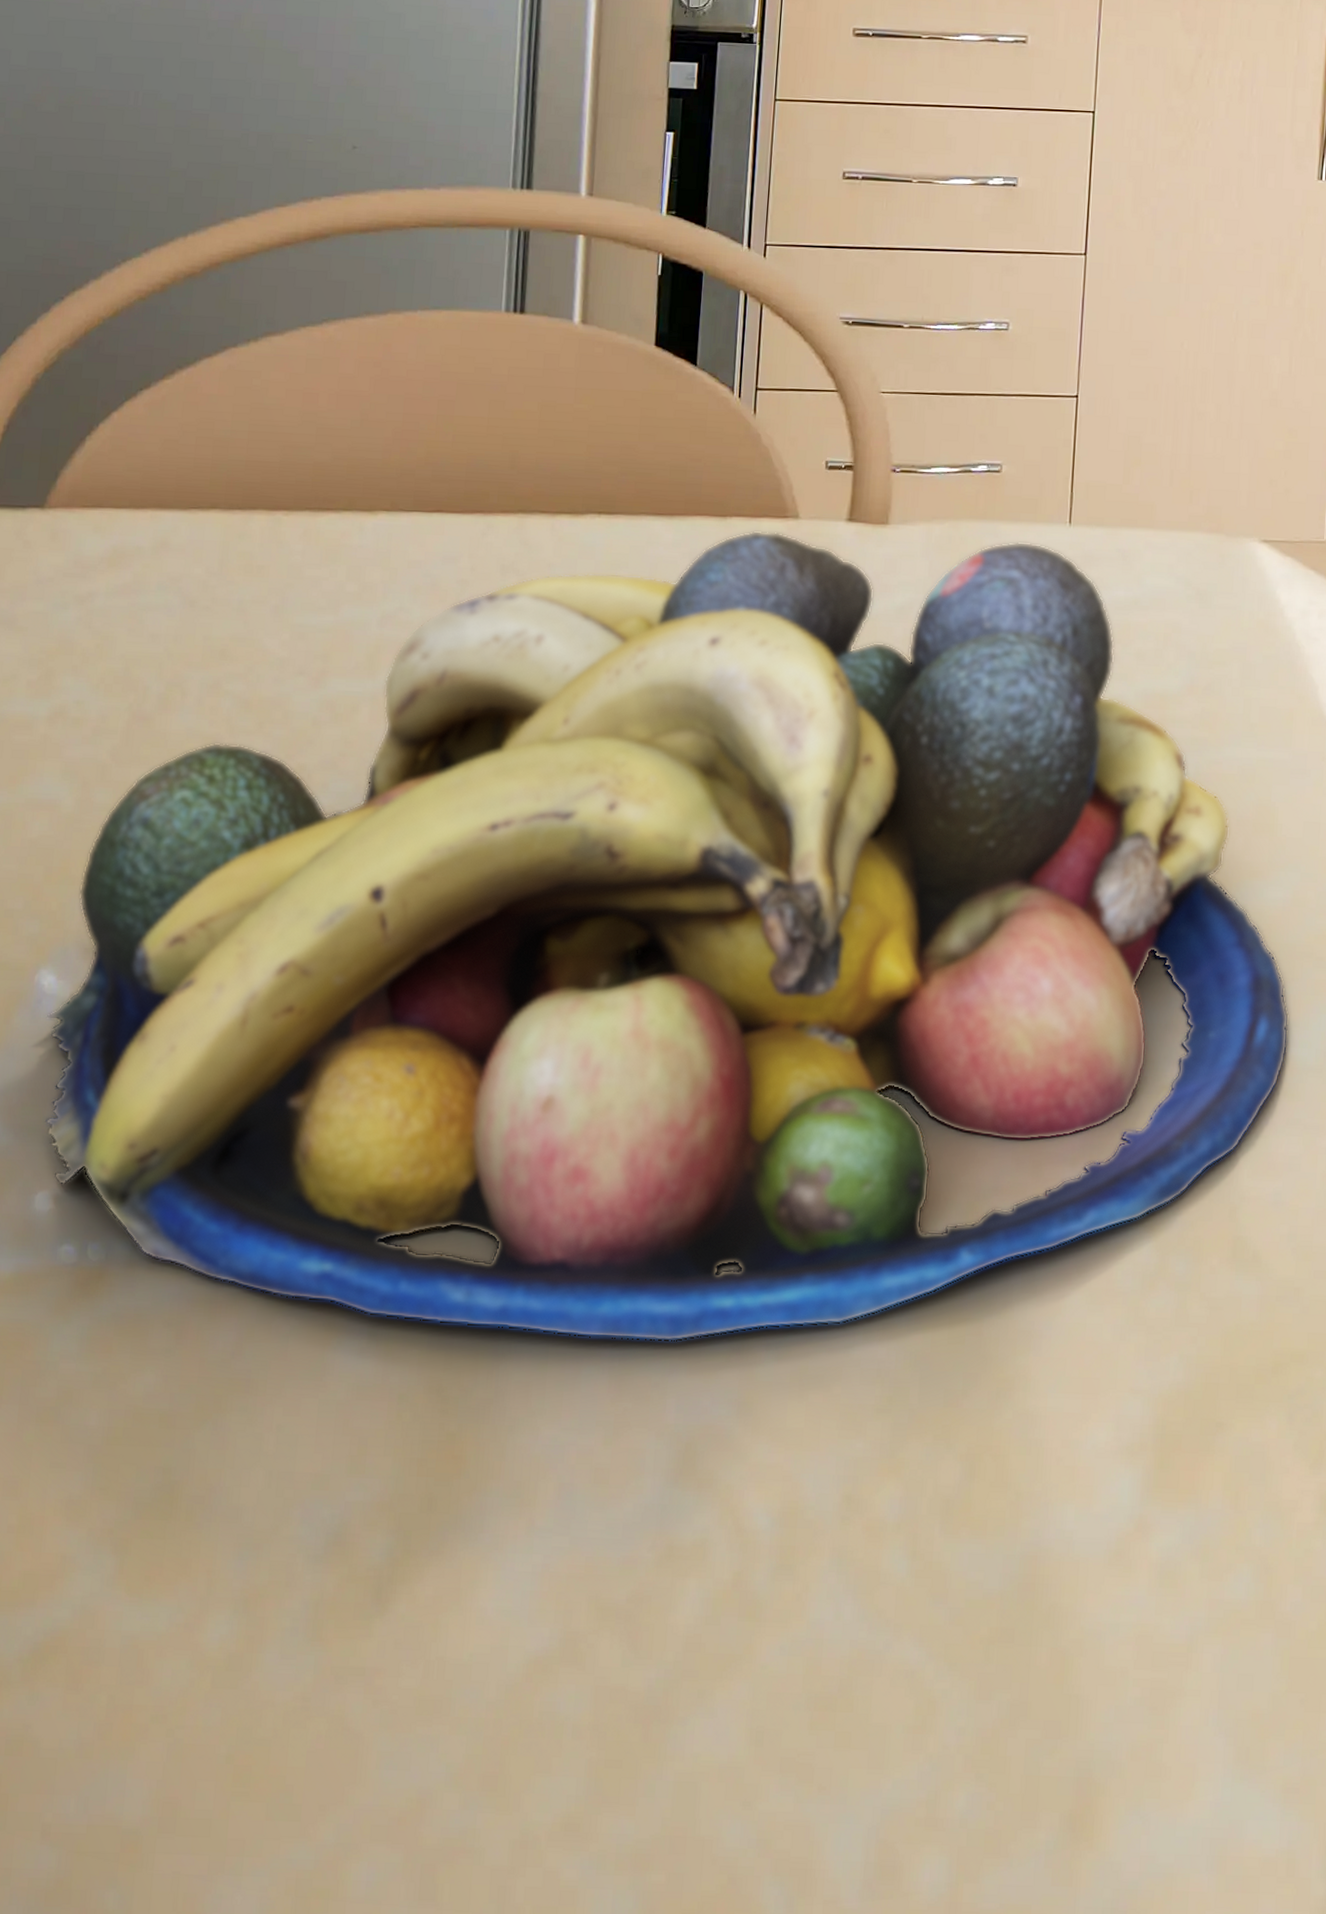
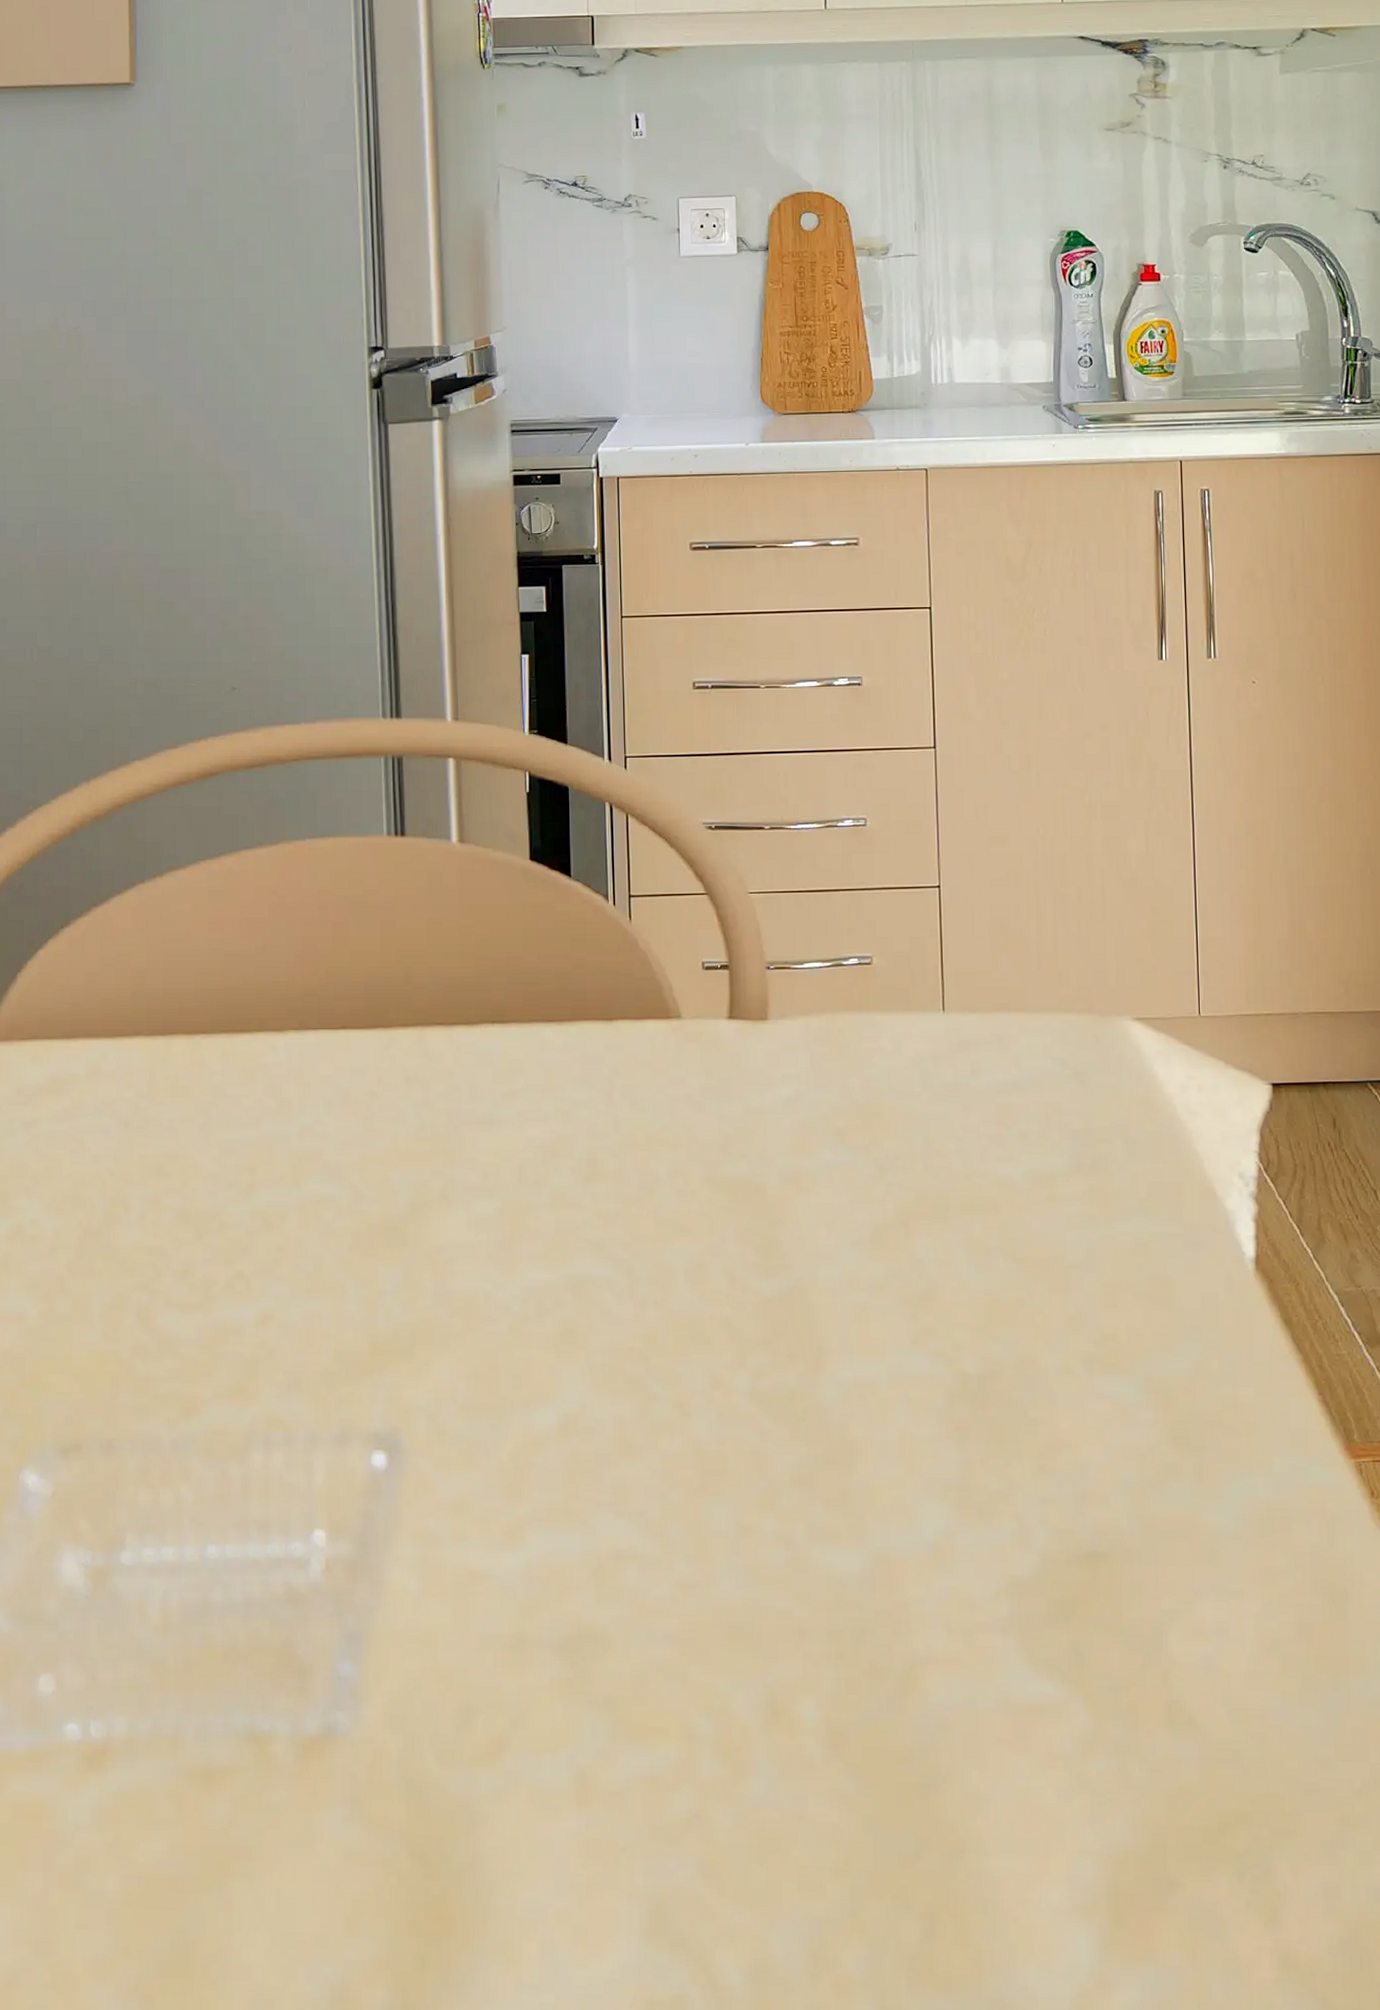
fruit bowl: present [44,530,1290,1343] -> none [33,1030,1206,1809]

